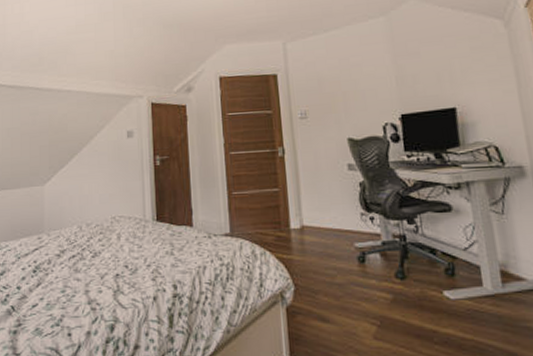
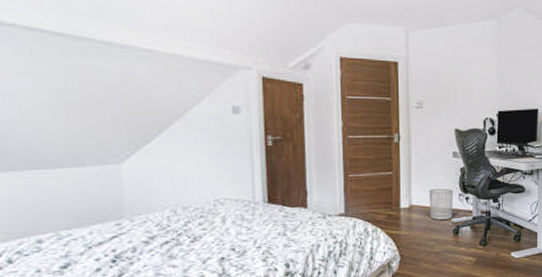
waste bin: none [323,206,355,244] -> present [429,188,454,220]

